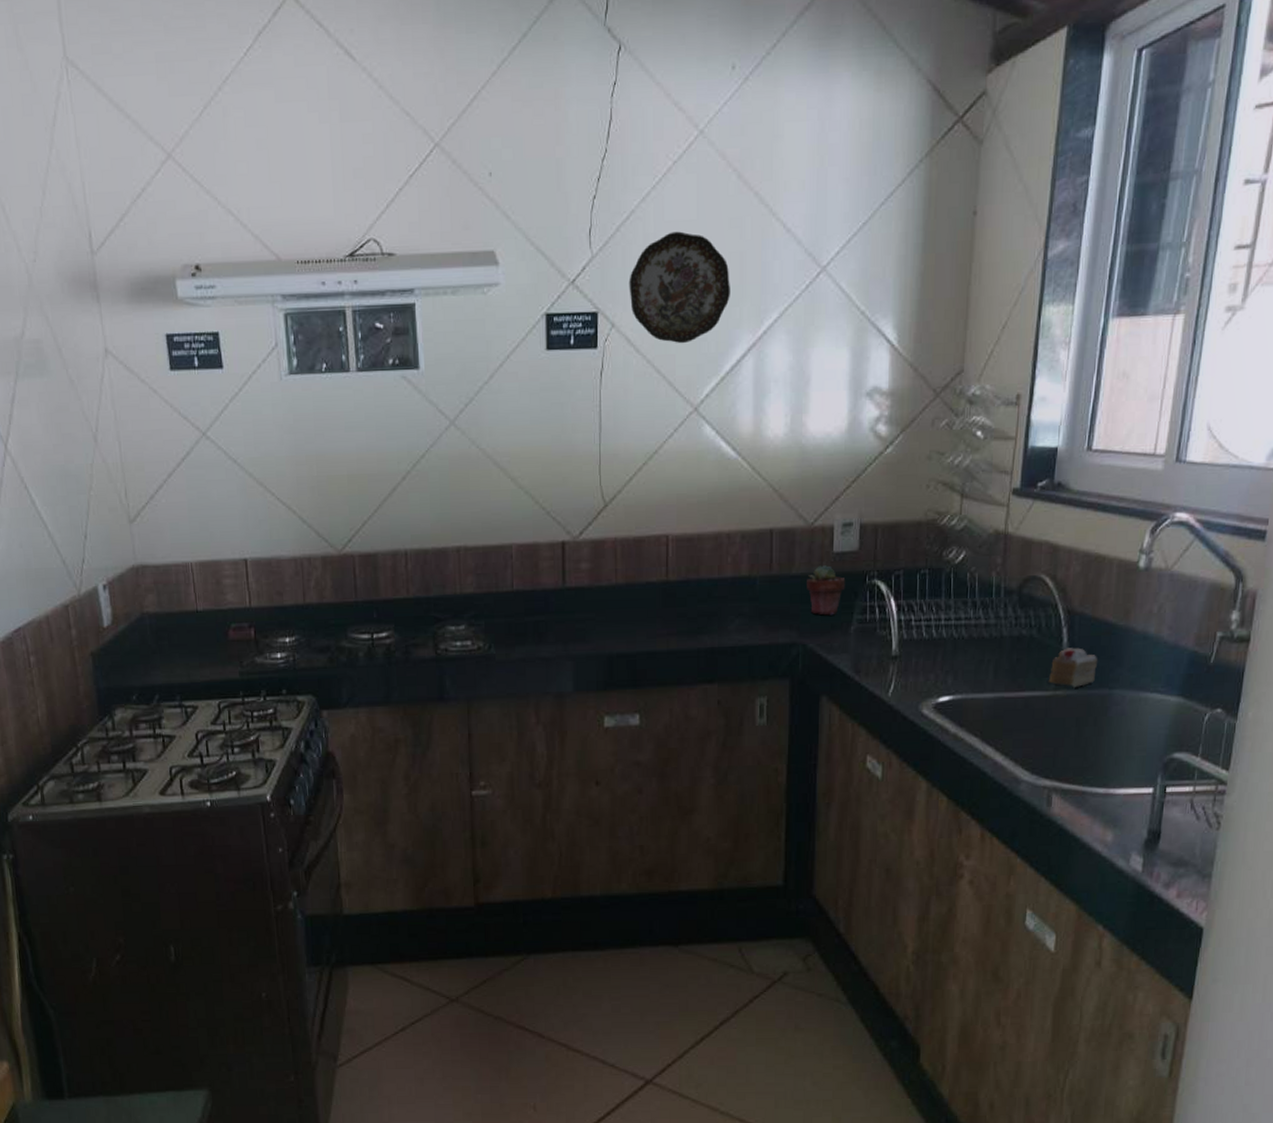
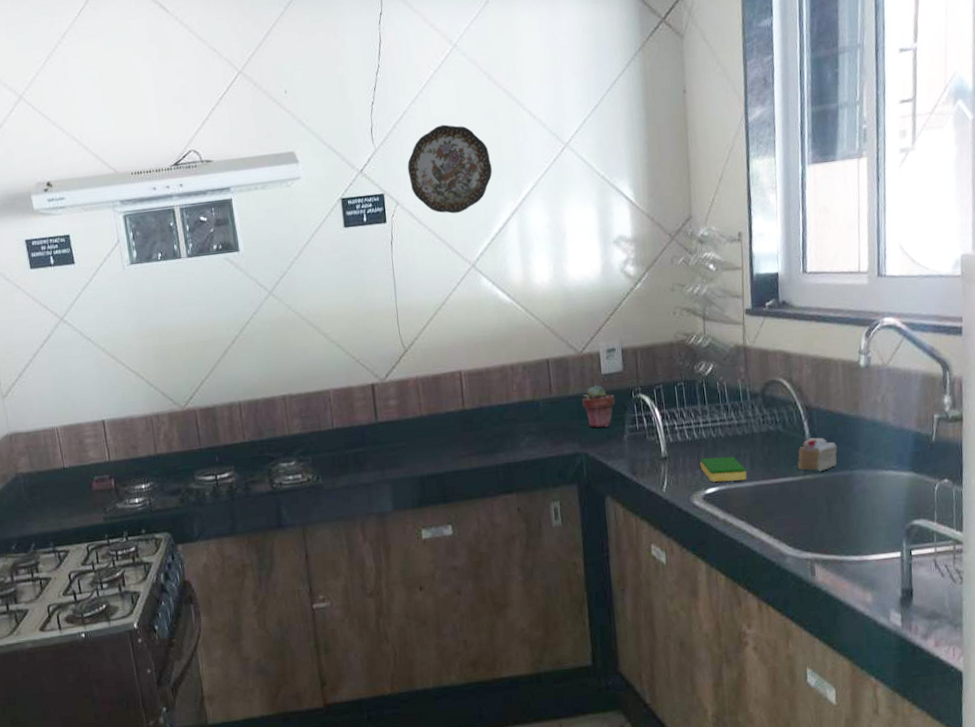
dish sponge: none [935,660,988,691] -> present [700,456,747,482]

